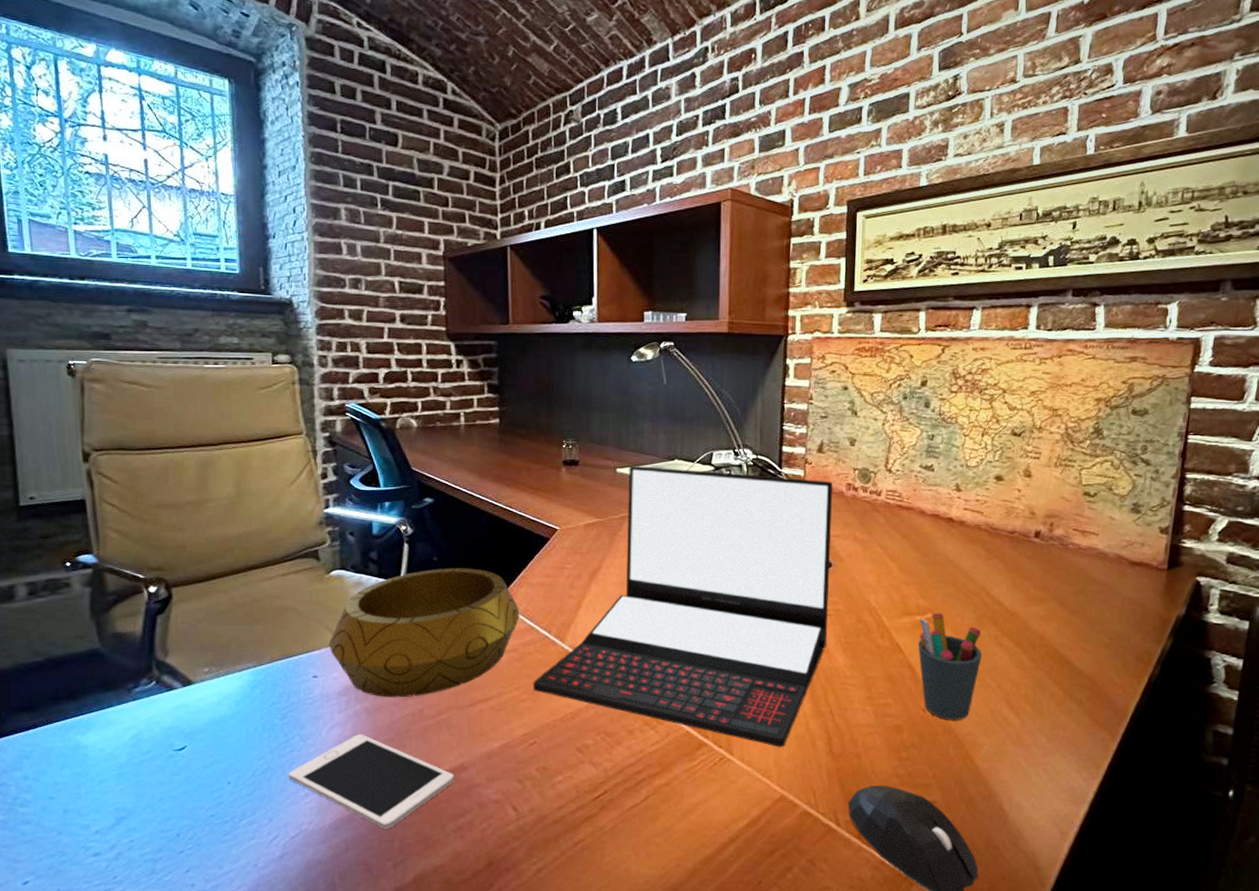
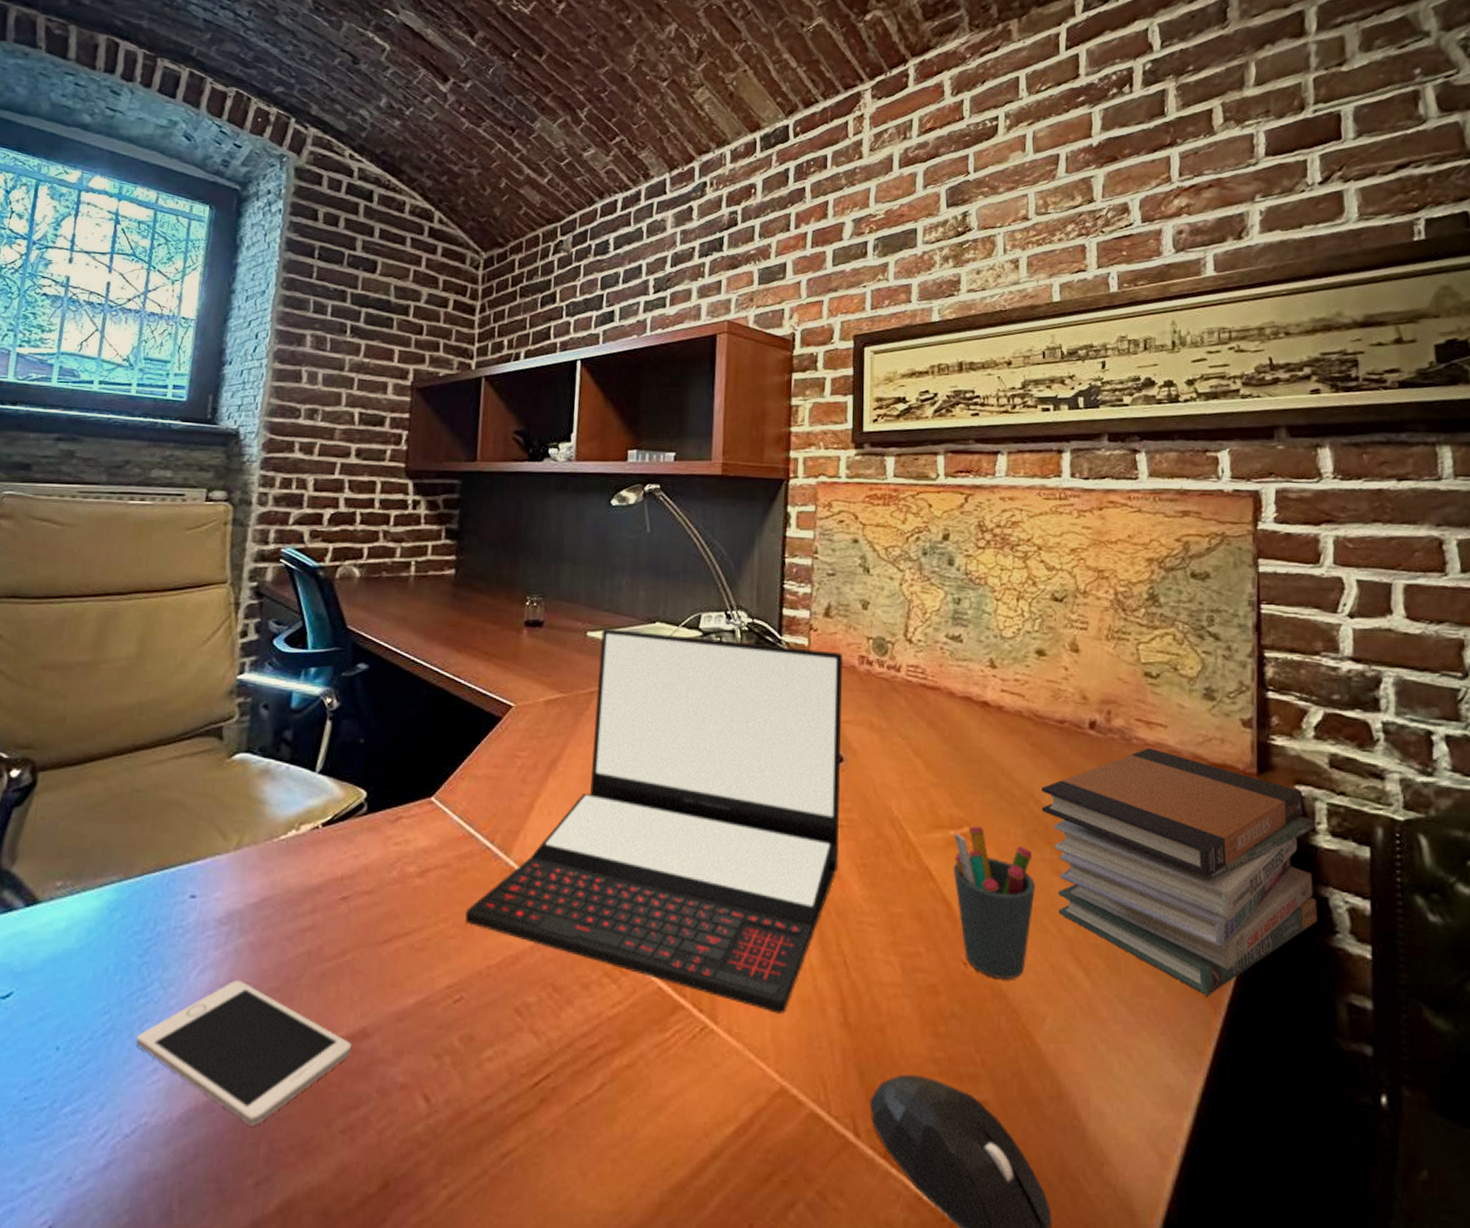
decorative bowl: present [329,567,520,698] -> none [216,753,458,929]
book stack: none [991,551,1208,728] -> present [1042,747,1318,996]

